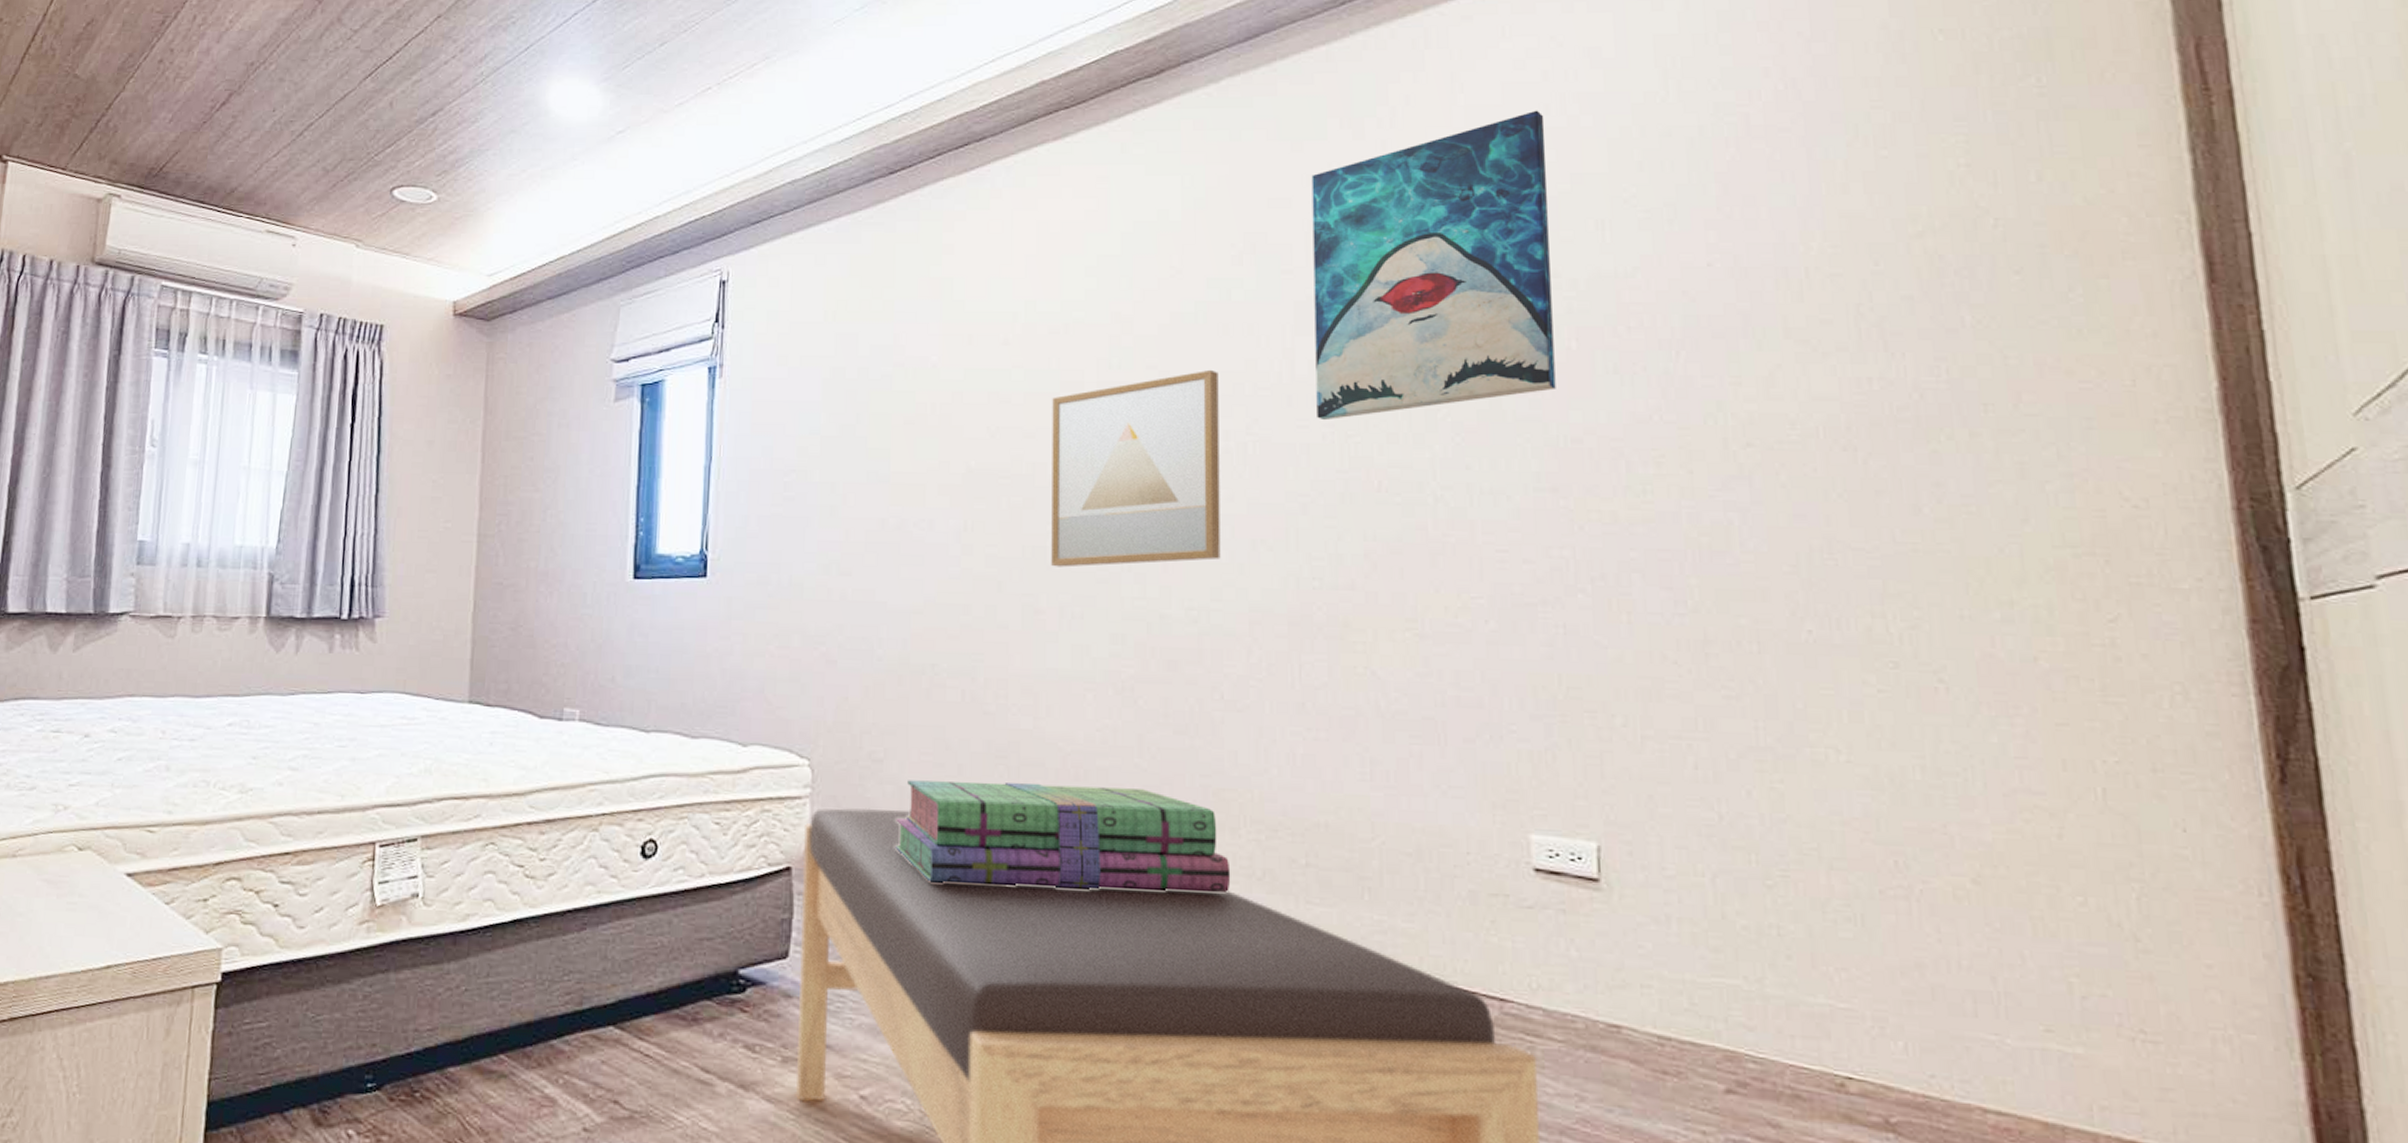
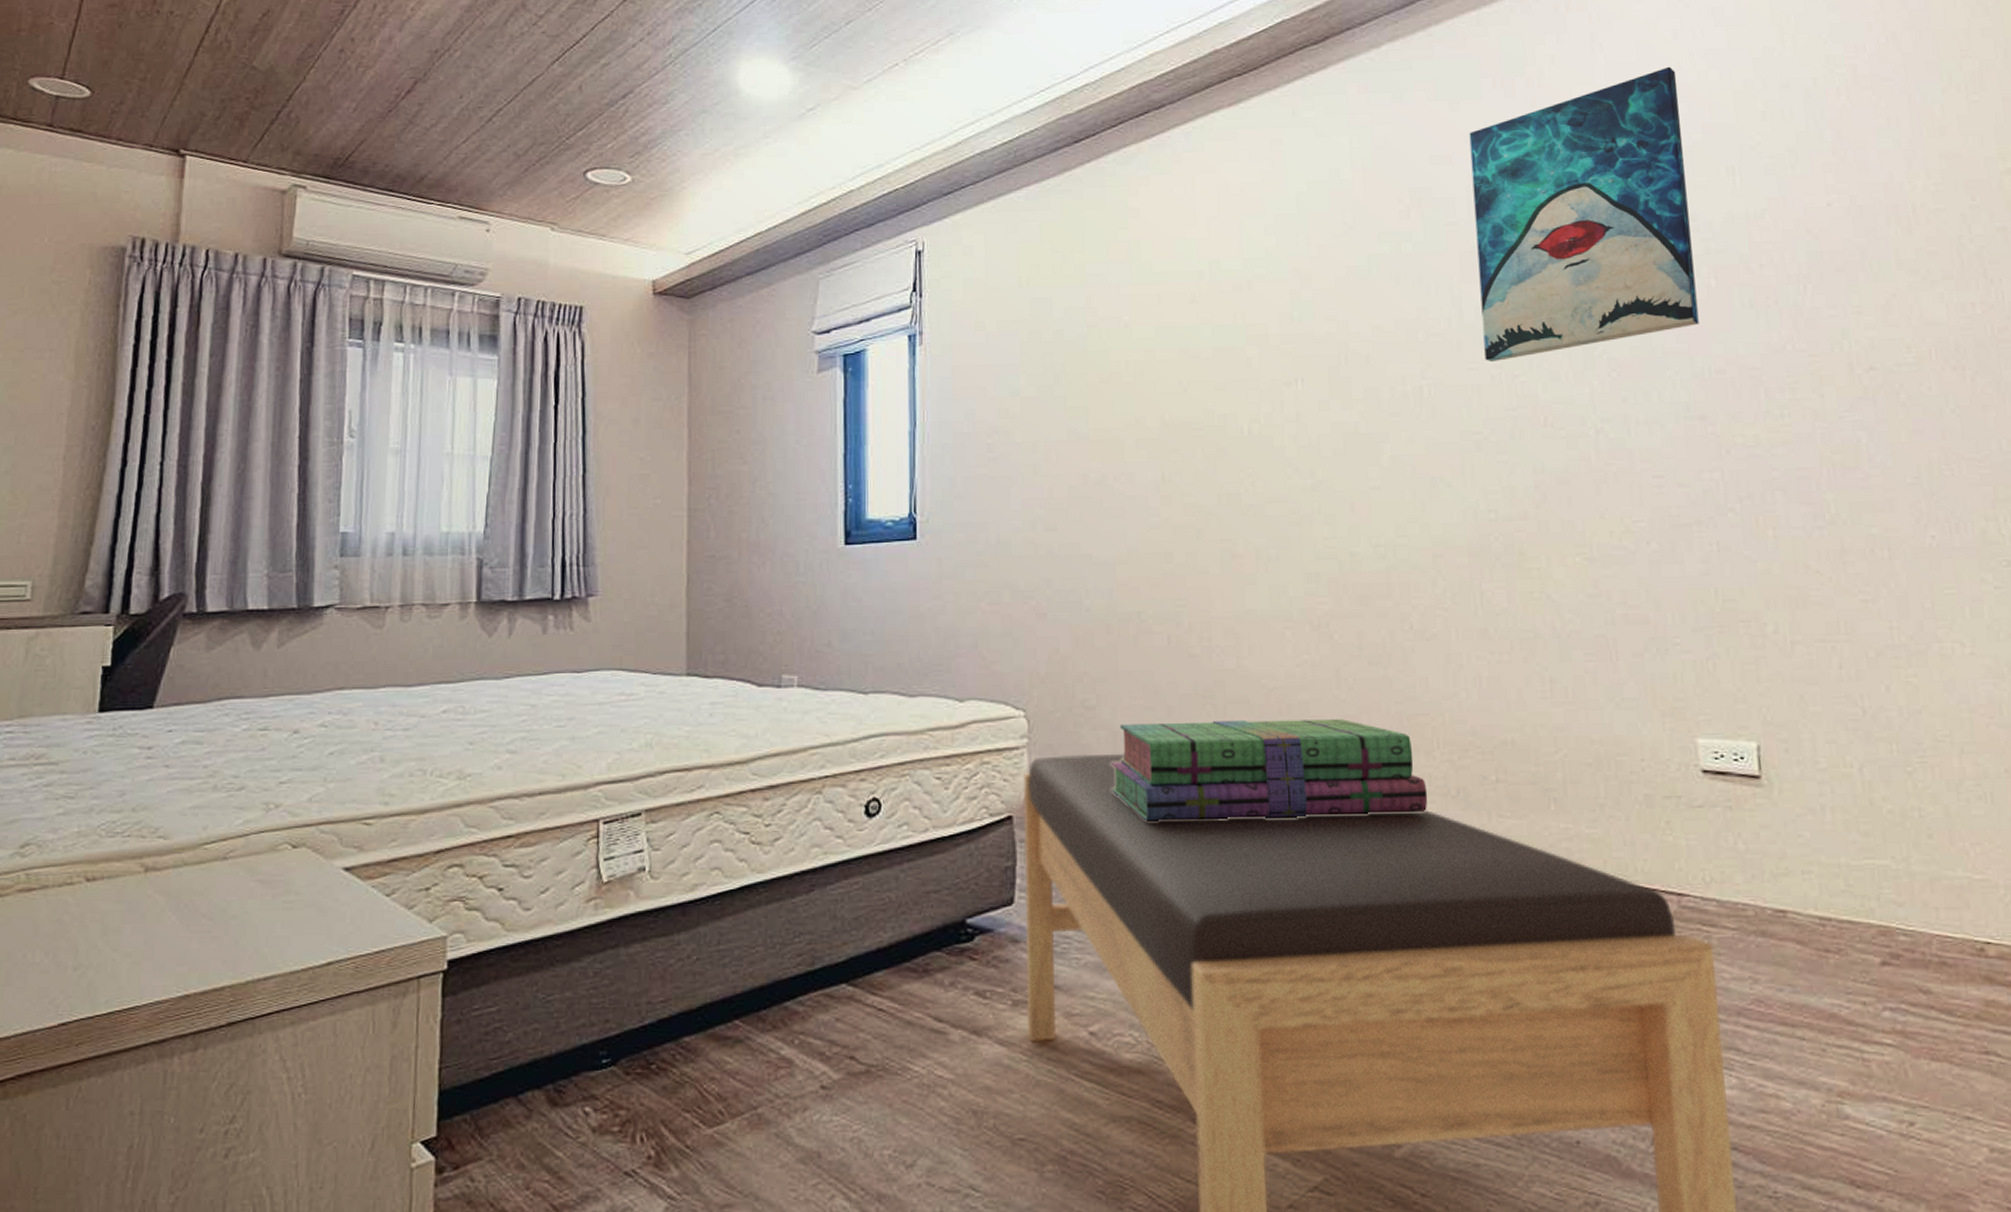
wall art: present [1051,369,1221,568] -> none [1239,318,1404,513]

